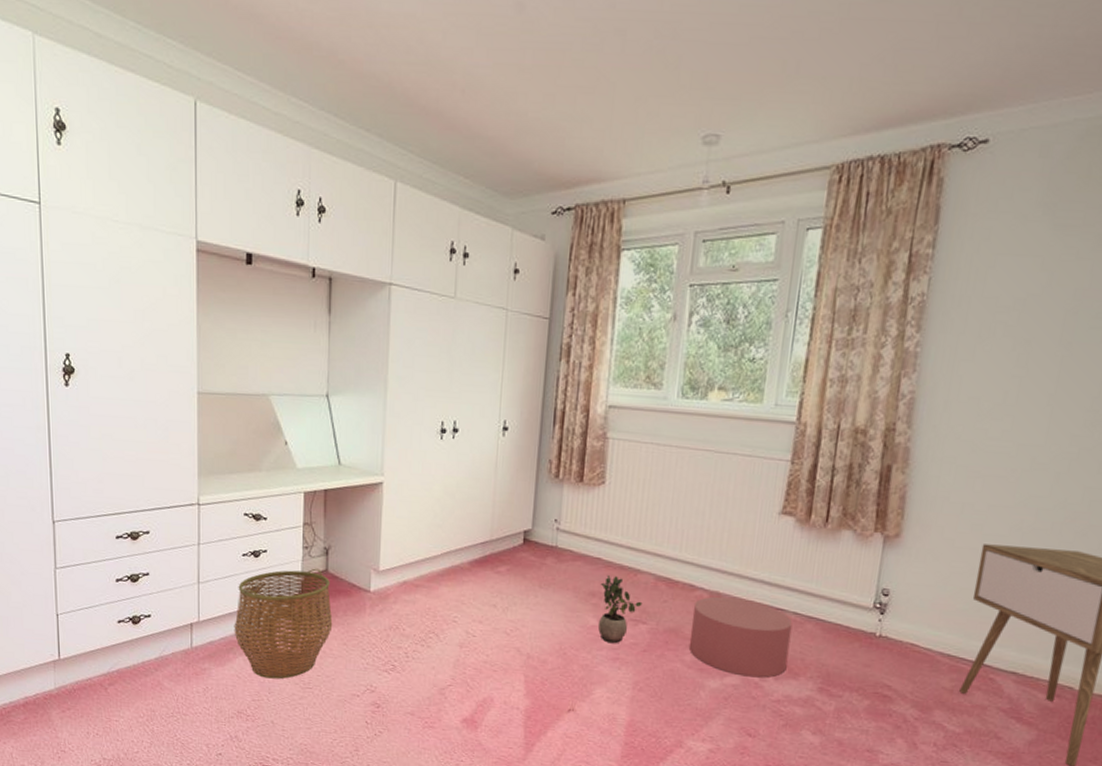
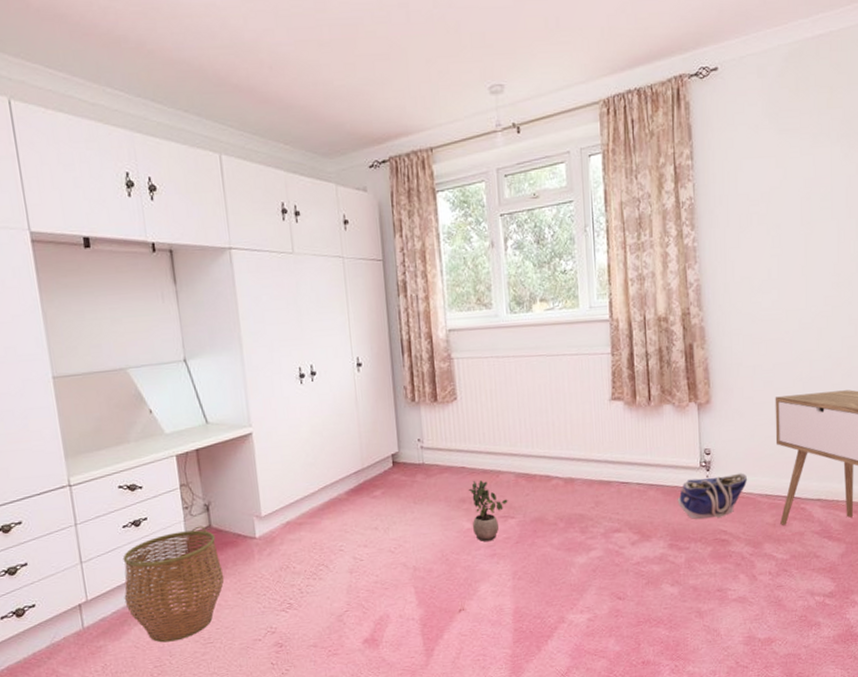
pouf: present [689,596,793,678] -> none [552,479,640,548]
tote bag: none [837,619,930,670] -> present [677,472,748,519]

